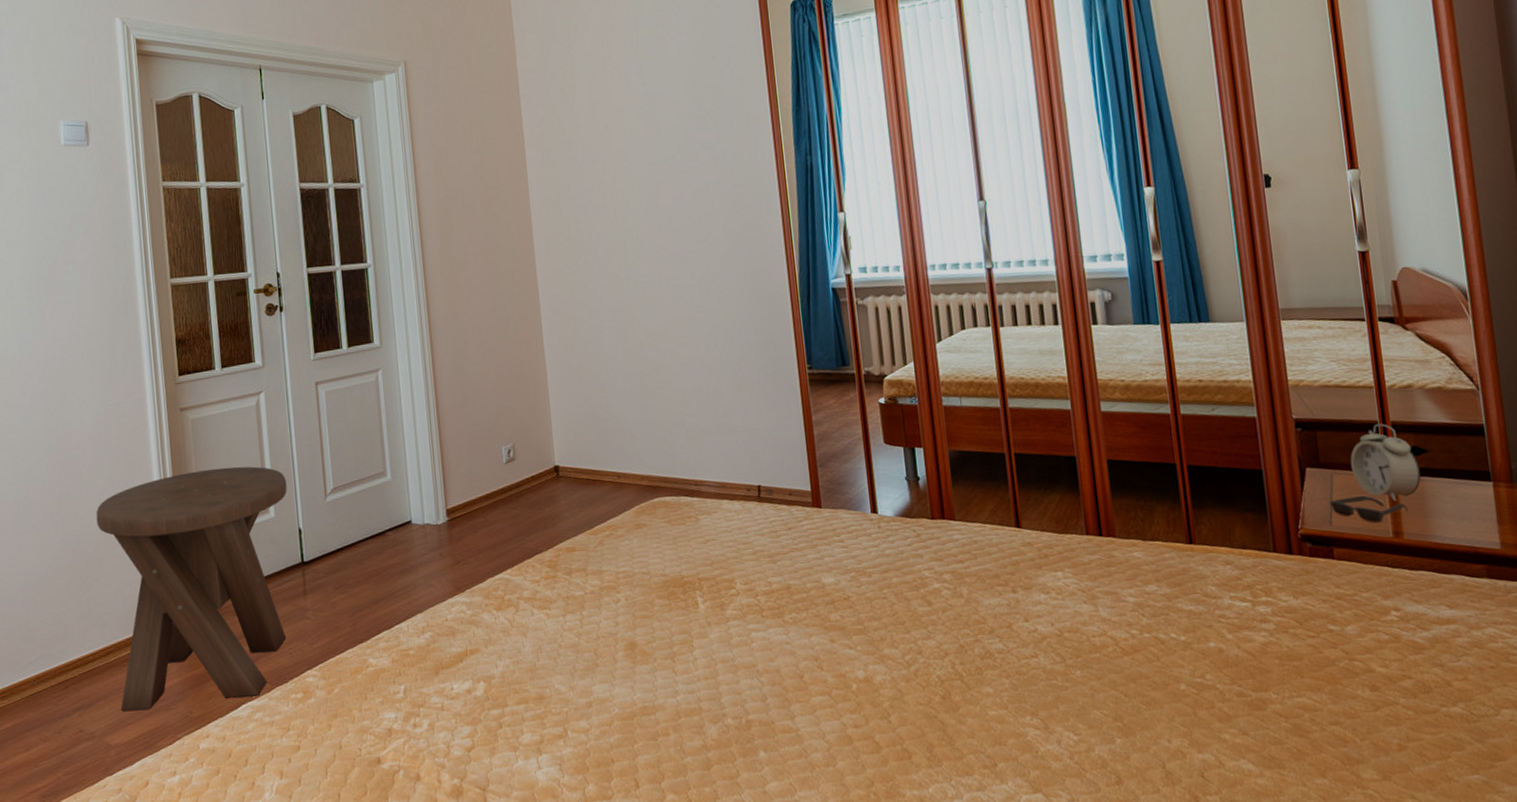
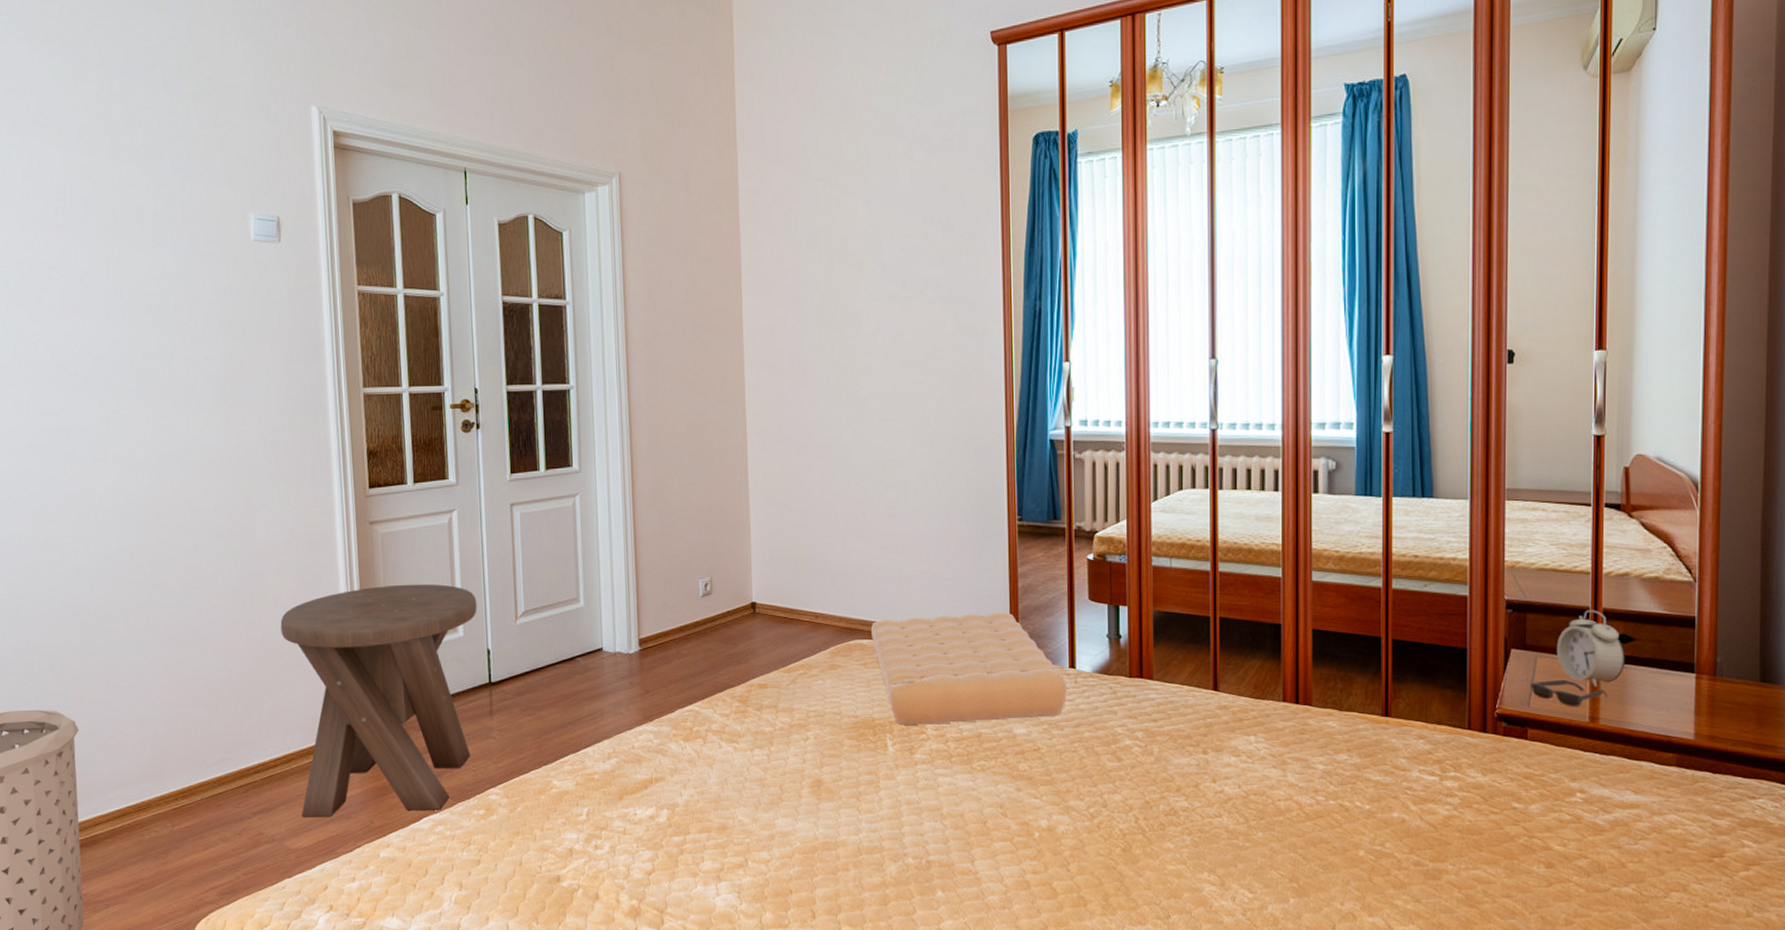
cushion: none [672,461,872,581] -> present [870,612,1067,725]

